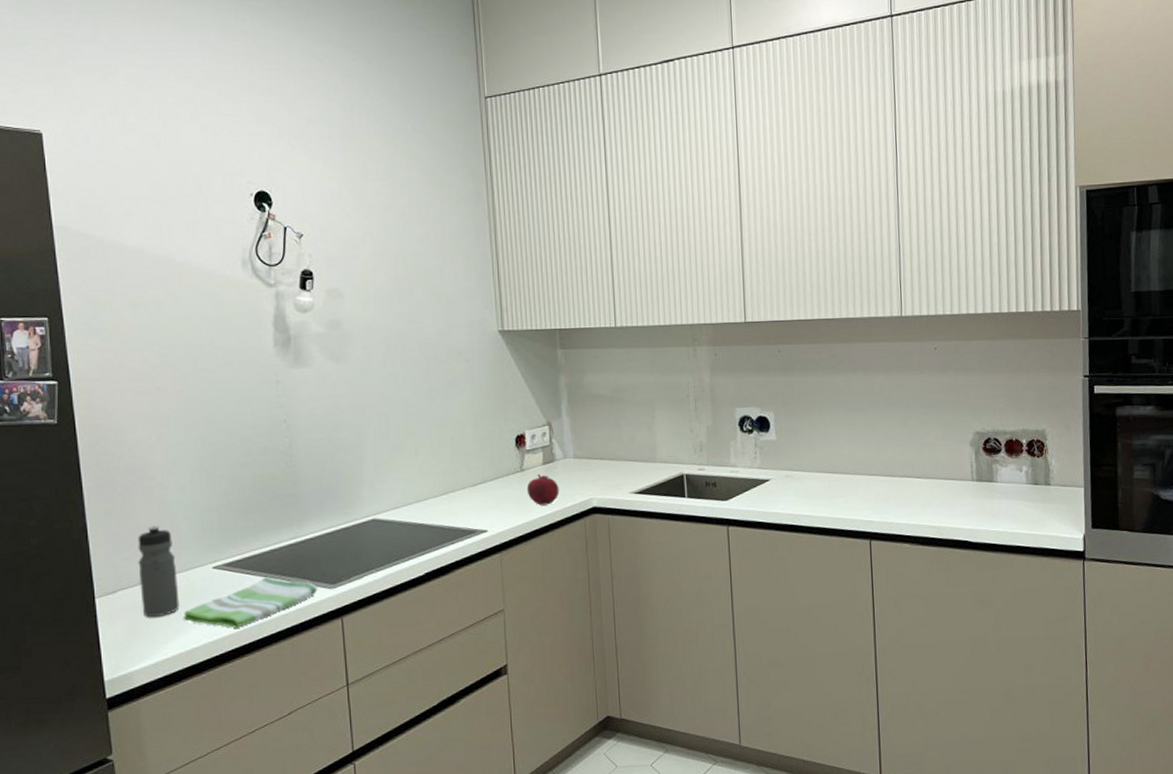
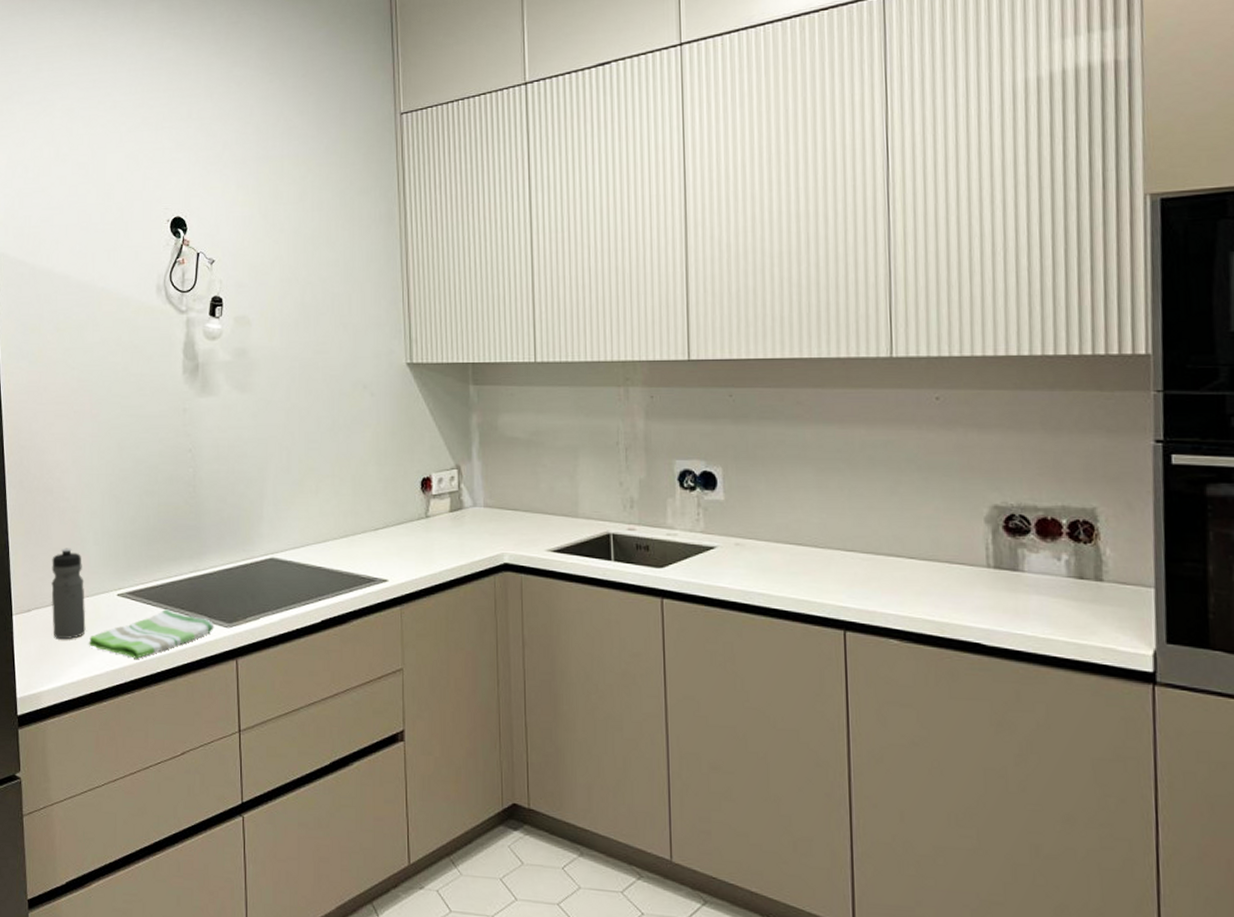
fruit: present [526,474,560,505] -> none [431,522,467,557]

